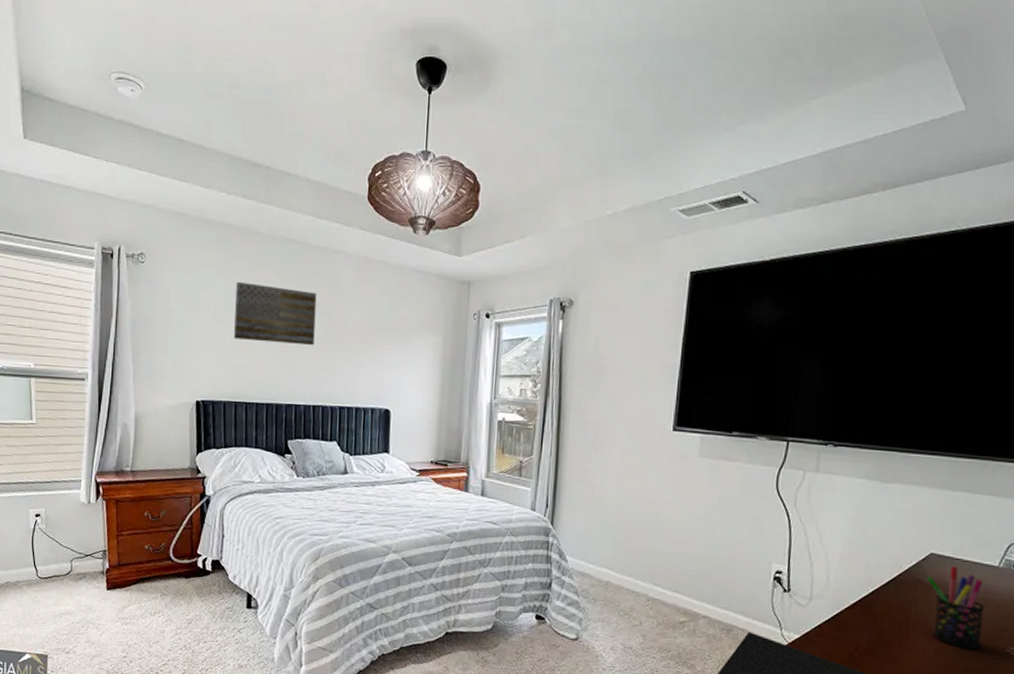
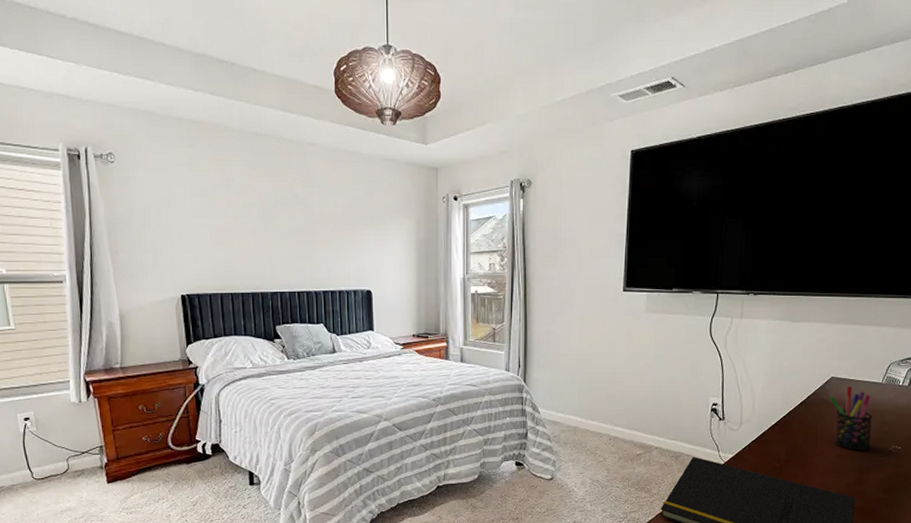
wall art: present [234,281,317,346] -> none [210,177,294,236]

